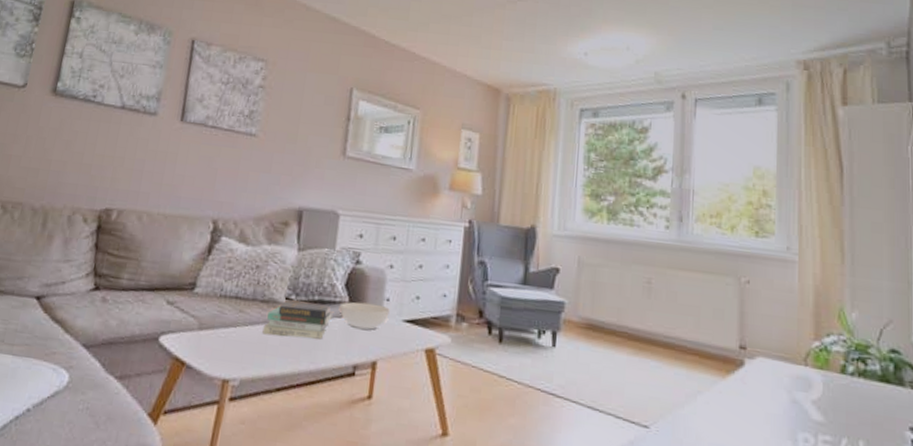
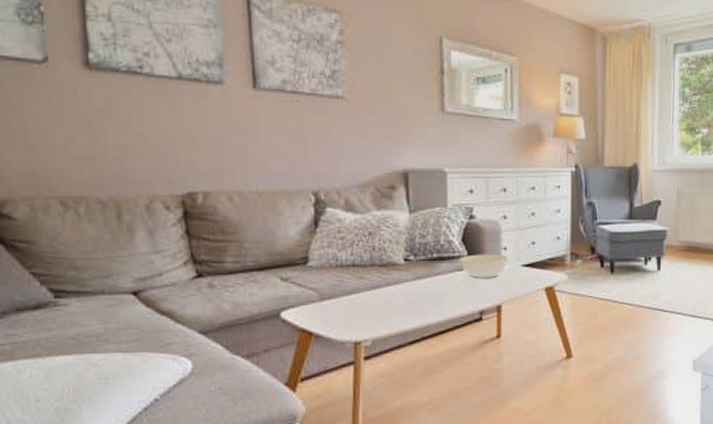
books: present [262,301,333,339] -> none [386,261,453,296]

